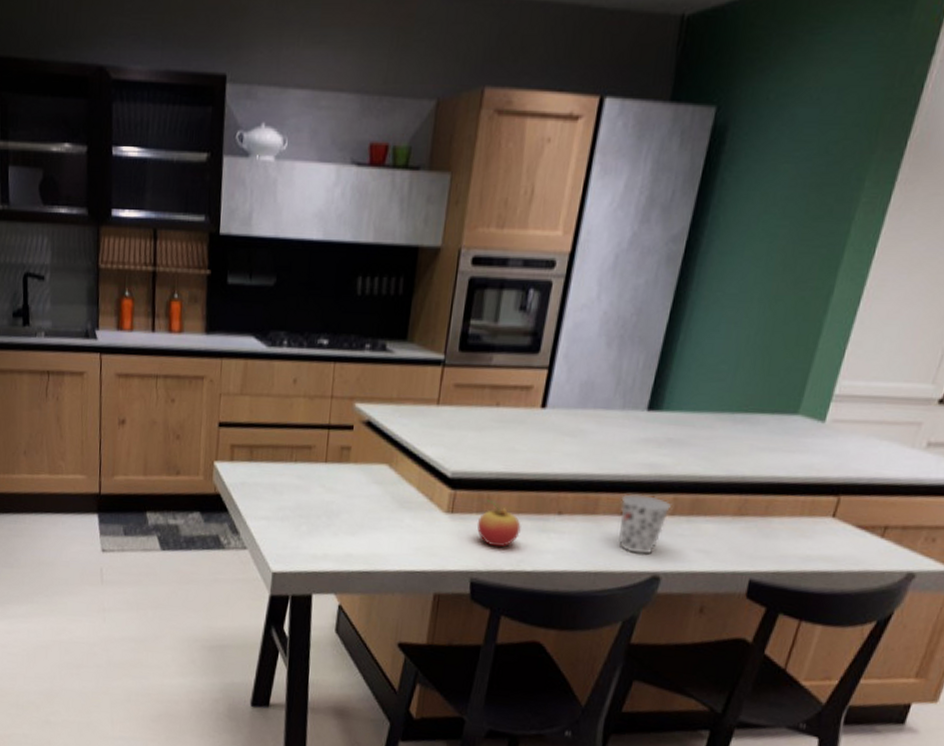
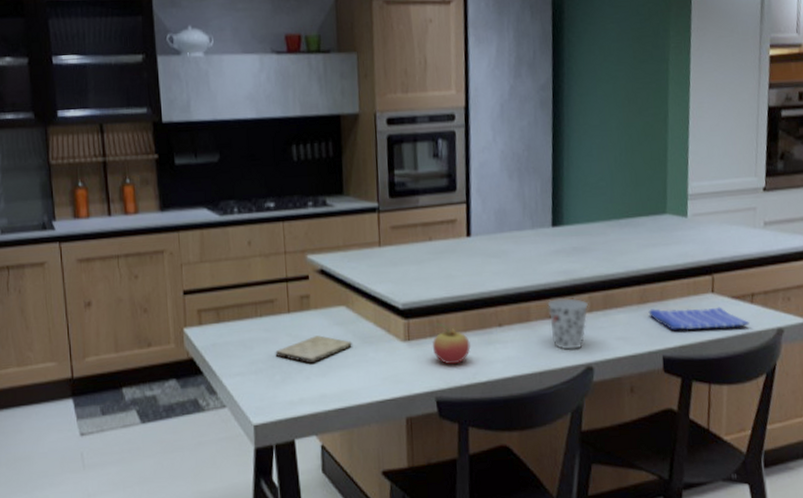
cutting board: none [305,491,389,520] -> present [275,335,352,364]
dish towel: none [744,524,872,563] -> present [648,307,750,331]

